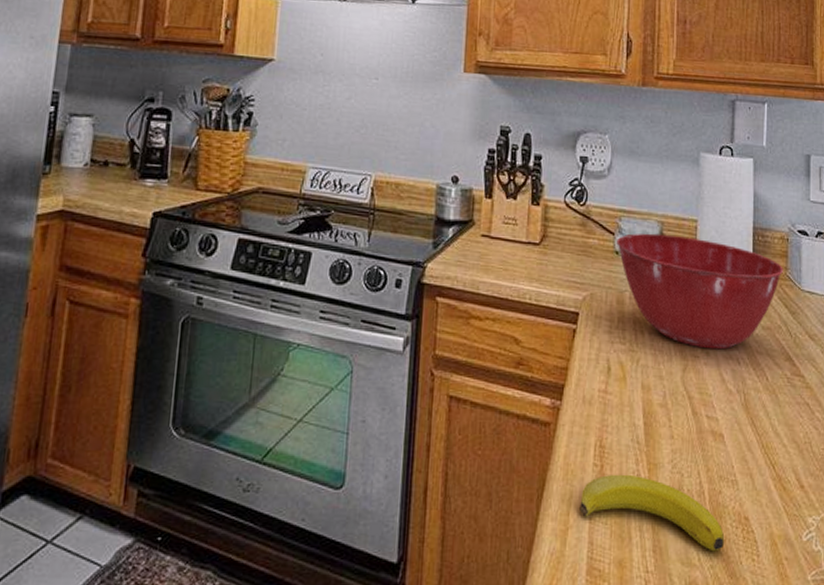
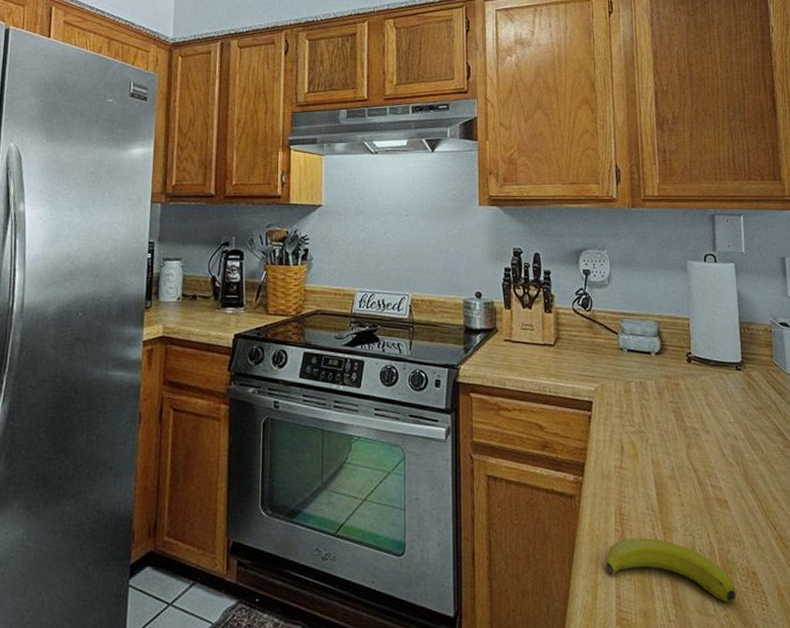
mixing bowl: present [617,233,783,350] -> none [620,331,769,428]

